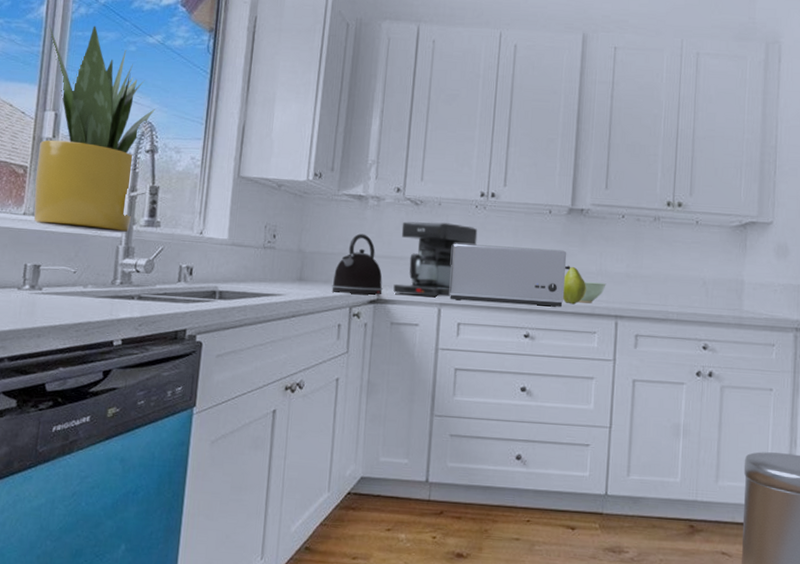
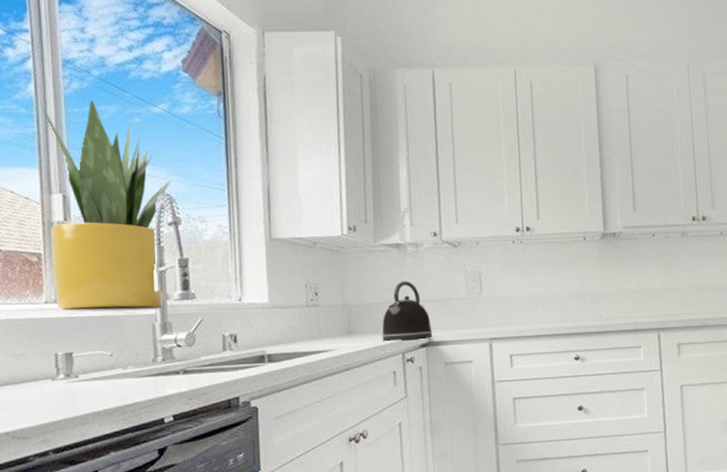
coffee maker: present [393,221,478,298] -> none [443,260,519,335]
toaster: present [449,243,571,308] -> none [495,273,611,335]
fruit: present [563,264,587,305] -> none [606,286,628,324]
bowl: present [578,282,606,304] -> none [621,300,645,321]

